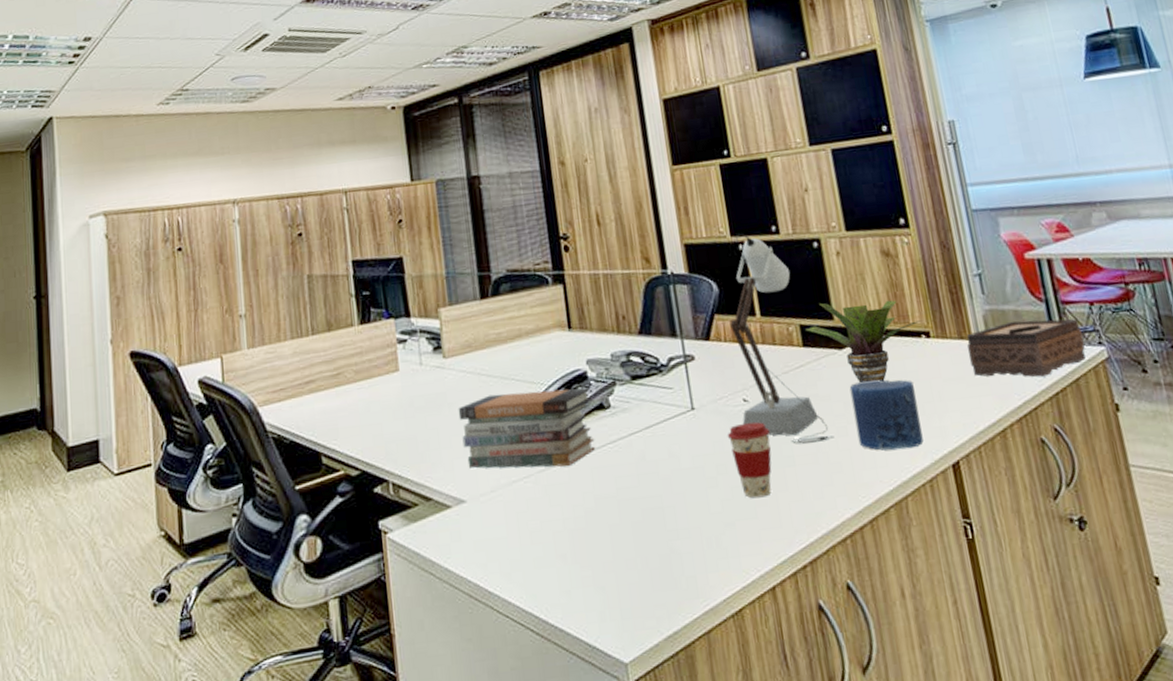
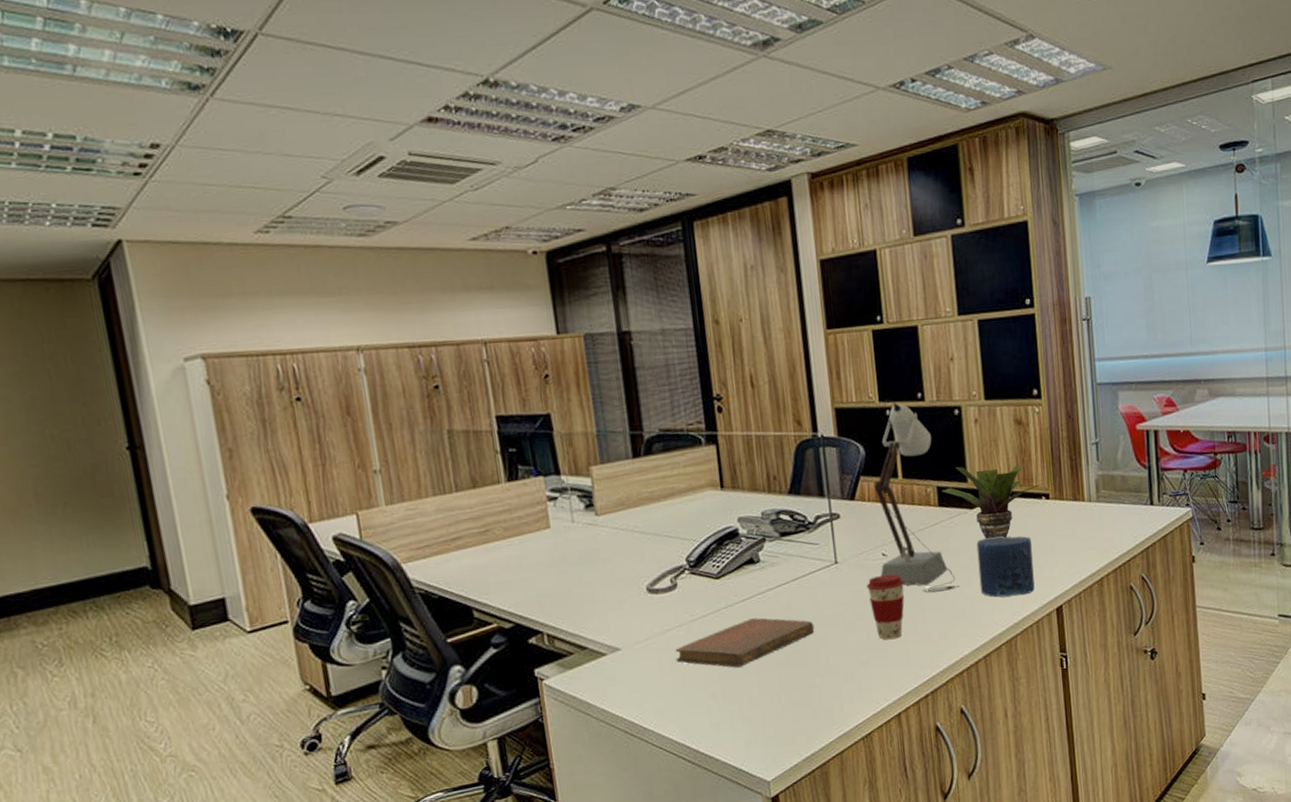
book stack: present [458,387,596,469] -> none [611,543,746,620]
notebook: none [522,469,672,526] -> present [675,617,815,668]
tissue box: present [966,319,1086,377] -> none [1079,484,1175,534]

